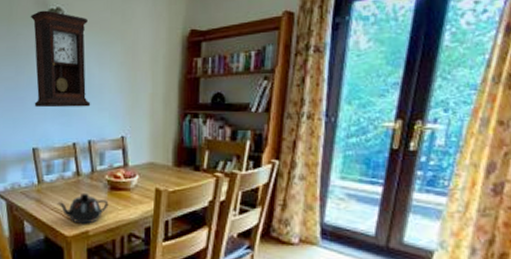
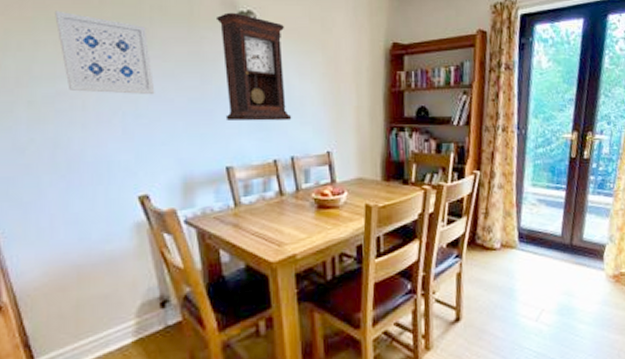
teapot: present [57,192,109,224] -> none [258,213,317,248]

